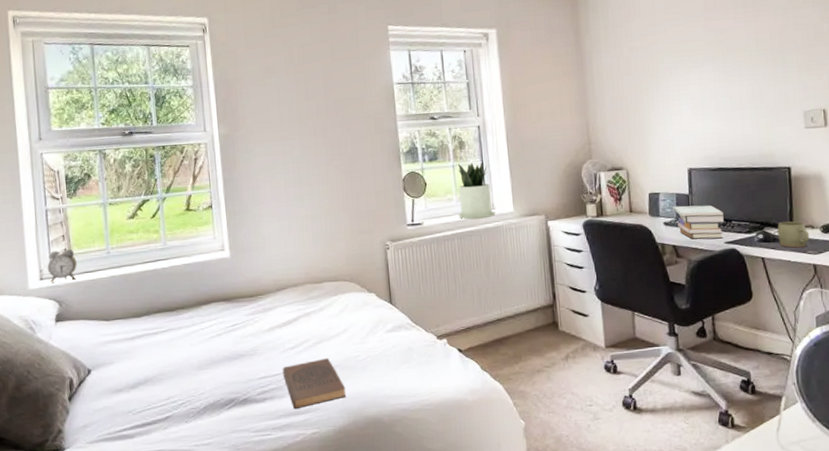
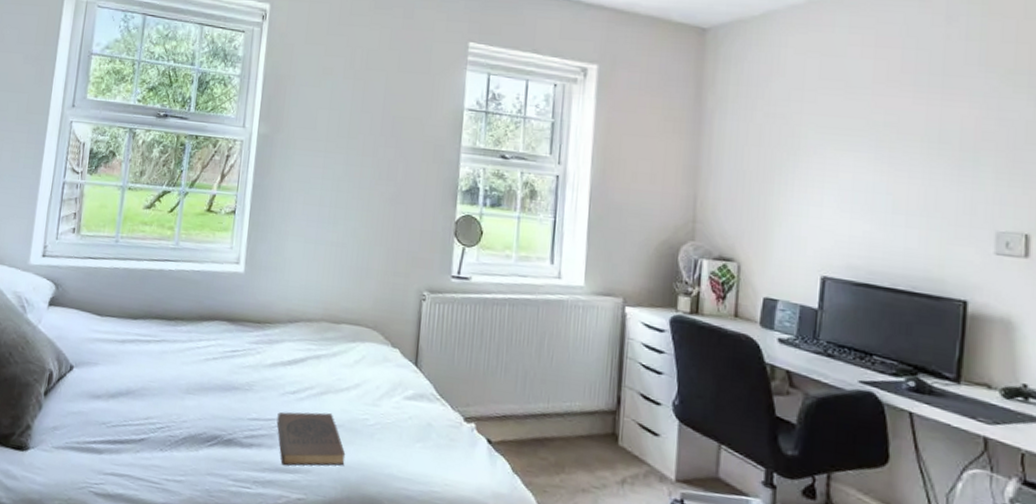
alarm clock: present [47,248,77,282] -> none [52,228,83,263]
planter: present [458,161,496,220] -> none [515,215,561,288]
books: present [673,205,725,240] -> none [793,320,864,376]
mug: present [777,221,810,248] -> none [936,370,984,411]

